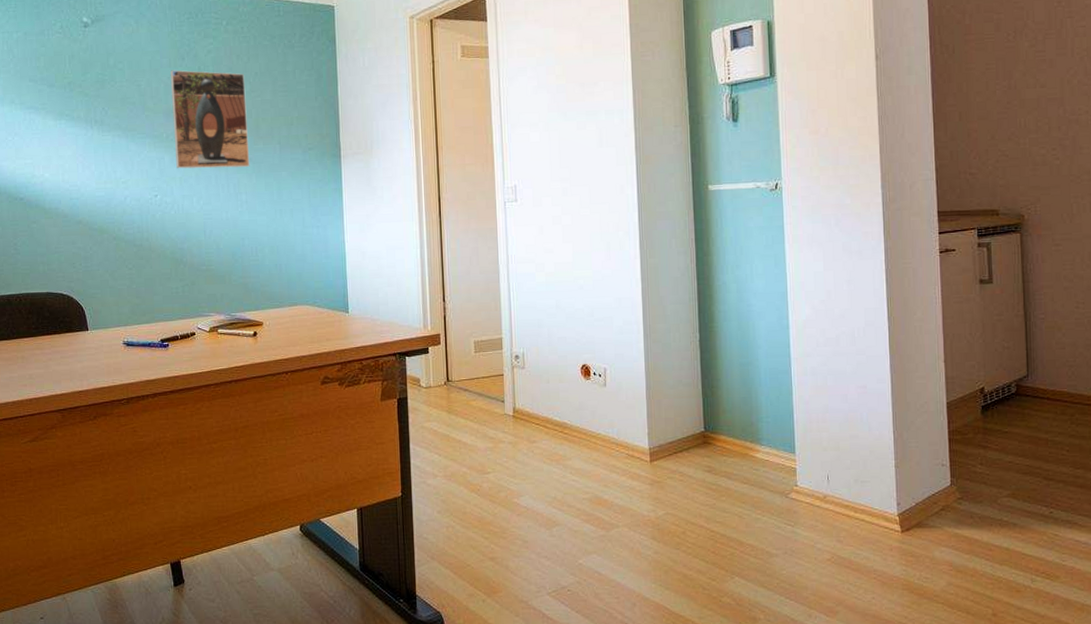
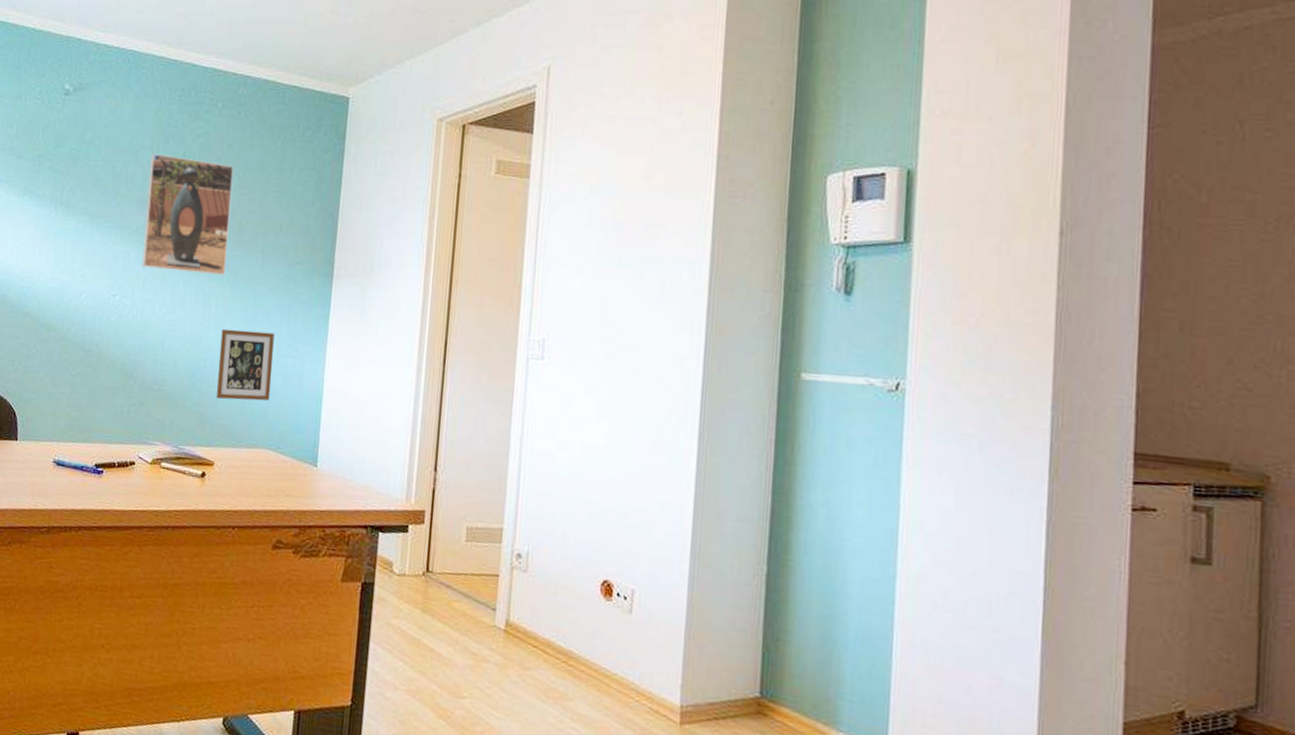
picture frame: none [254,209,302,270] -> present [216,328,275,401]

